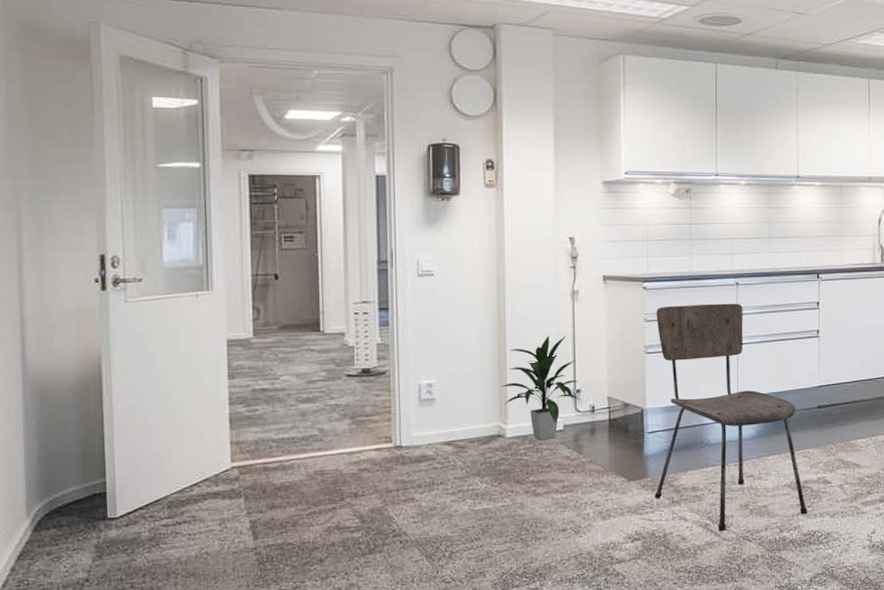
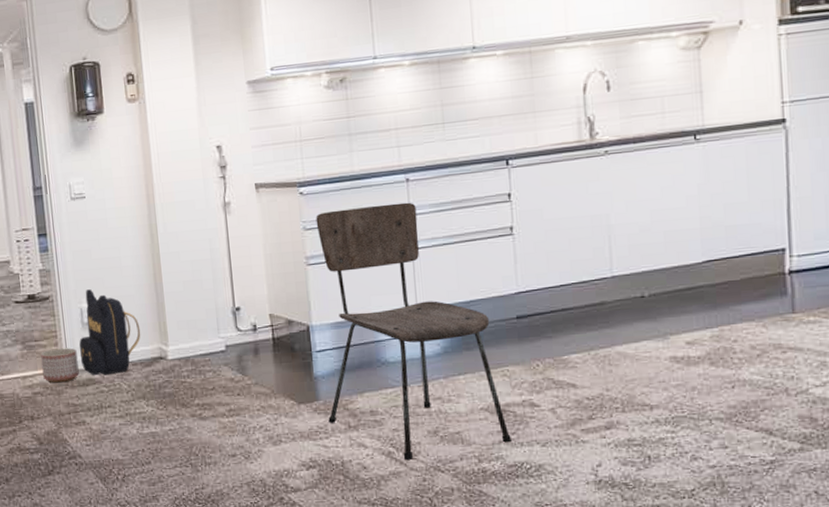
planter: none [371,424,412,459] -> present [41,347,79,383]
backpack: none [415,366,481,452] -> present [79,289,141,375]
indoor plant: present [500,335,581,441] -> none [158,250,242,362]

